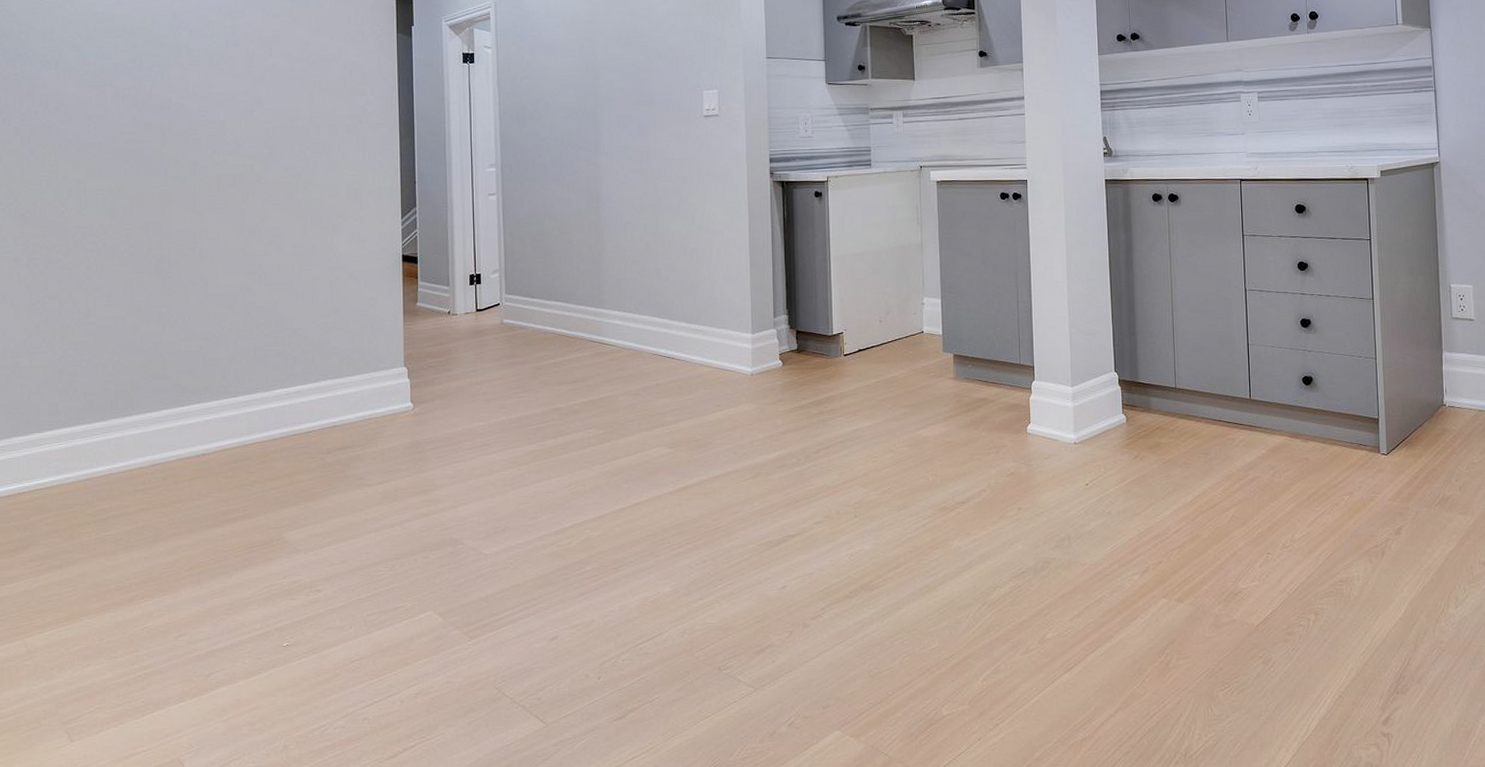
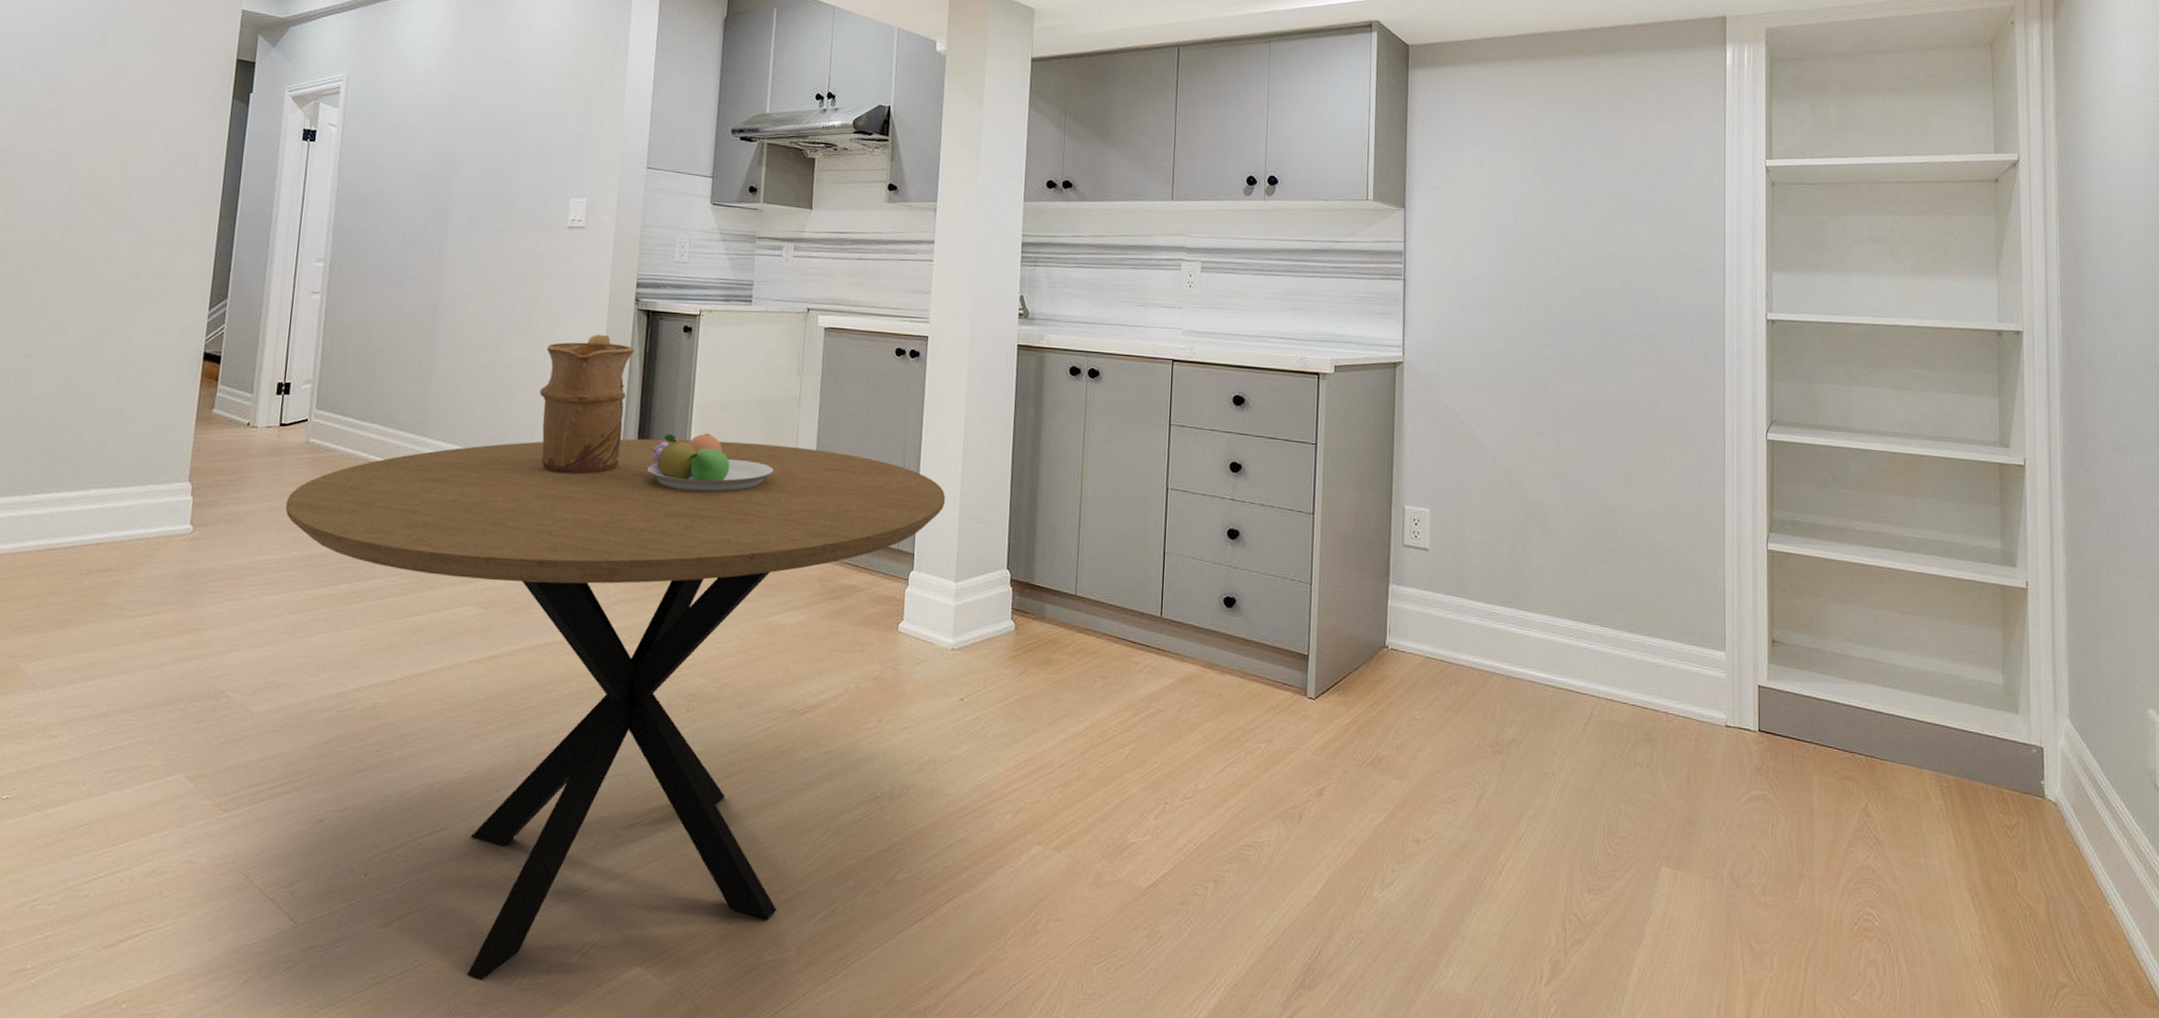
dining table: none [490,285,1057,754] -> present [285,438,946,980]
pitcher: none [697,206,775,328] -> present [539,334,635,474]
fruit bowl: none [797,281,906,332] -> present [647,433,773,492]

